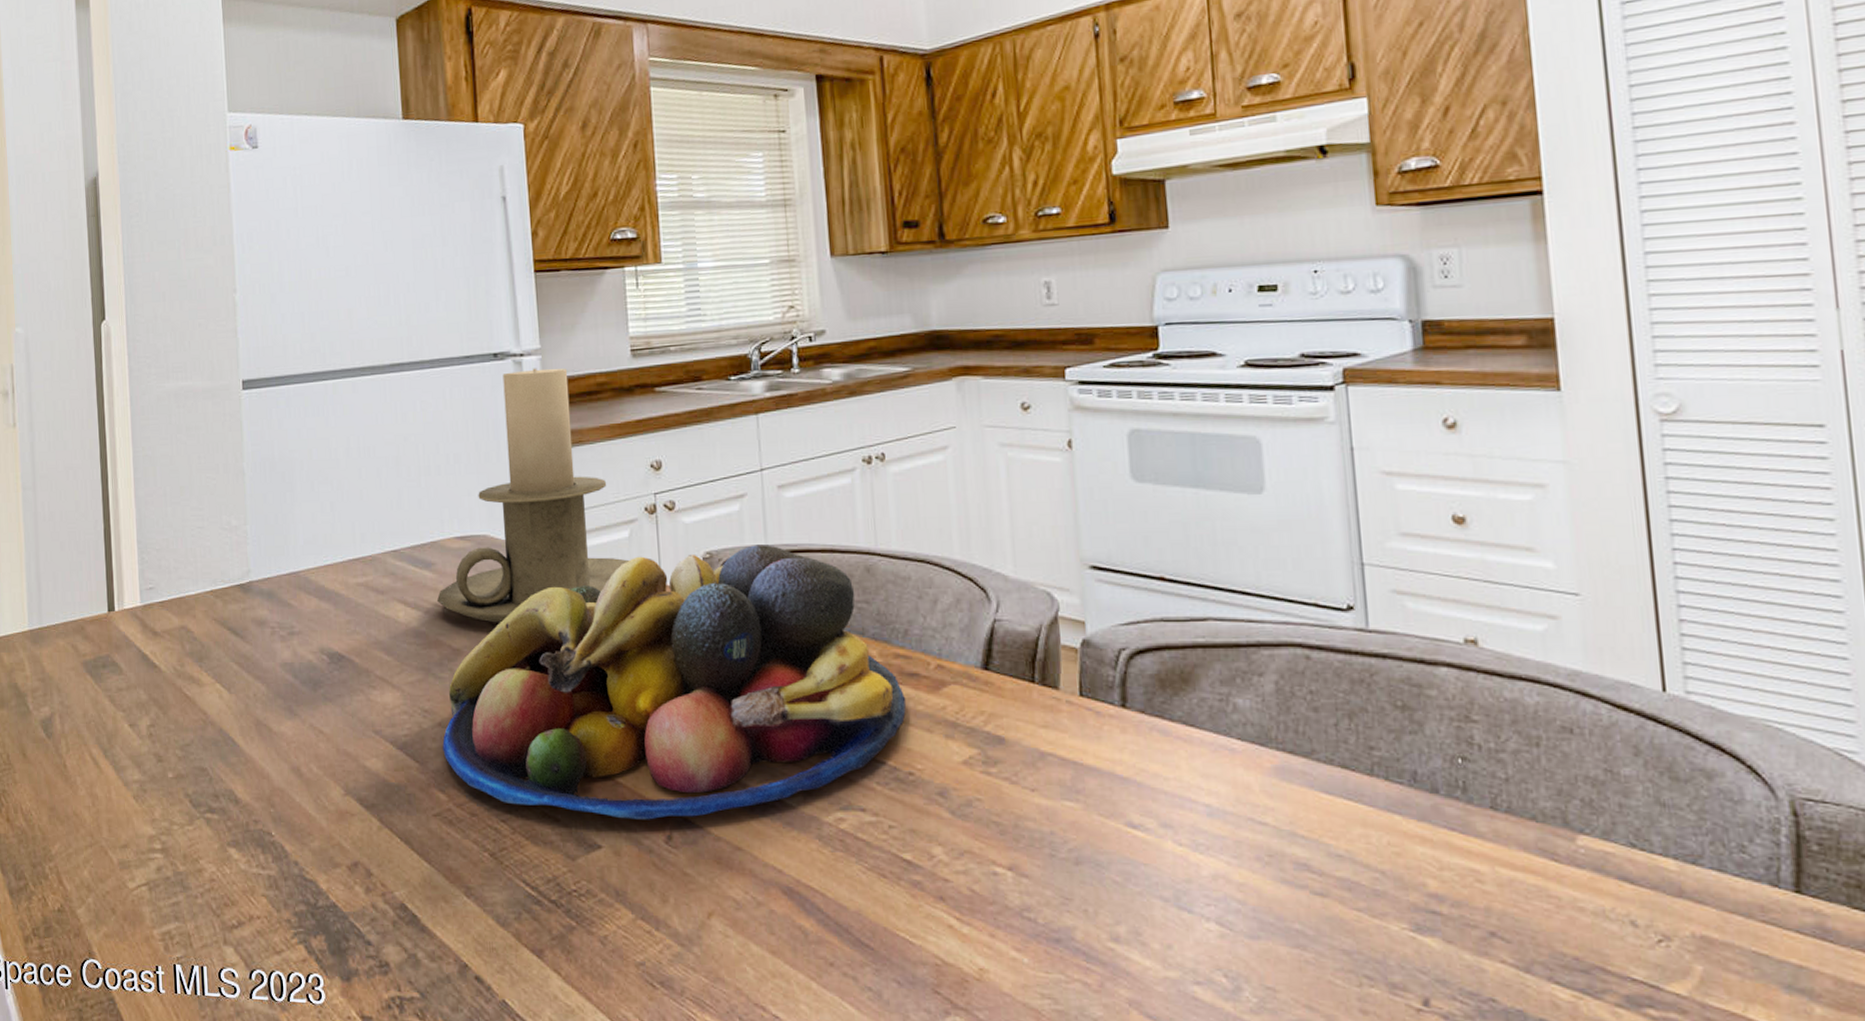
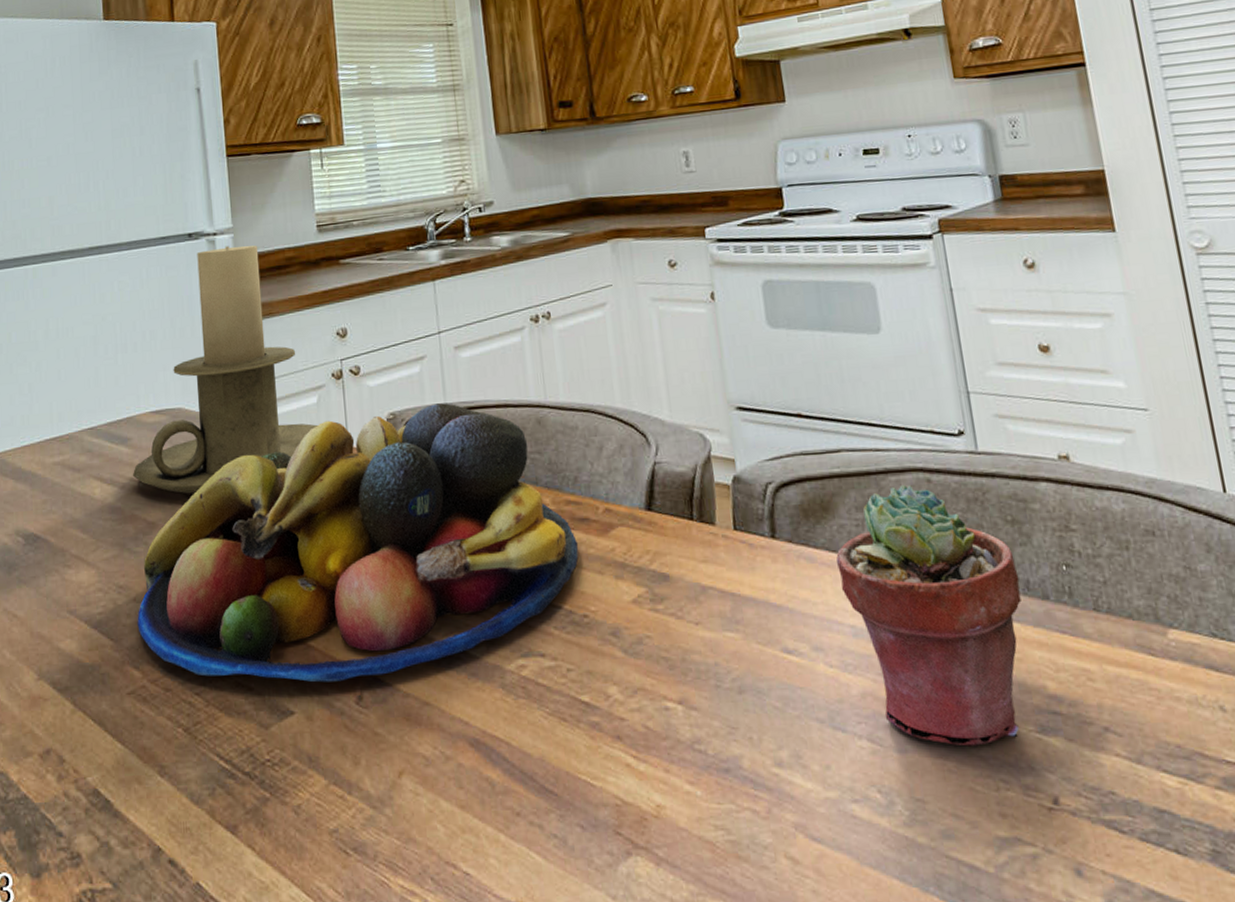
potted succulent: none [1193,659,1406,939] -> present [835,484,1022,746]

